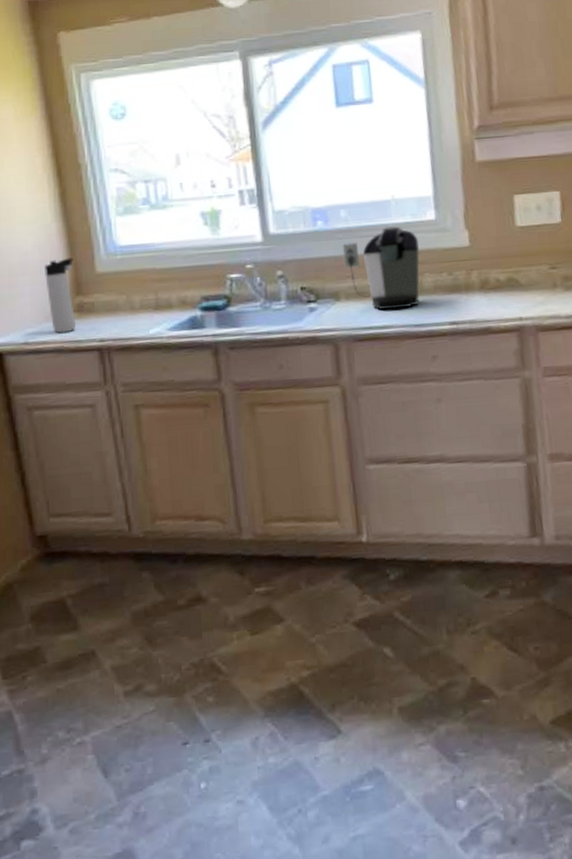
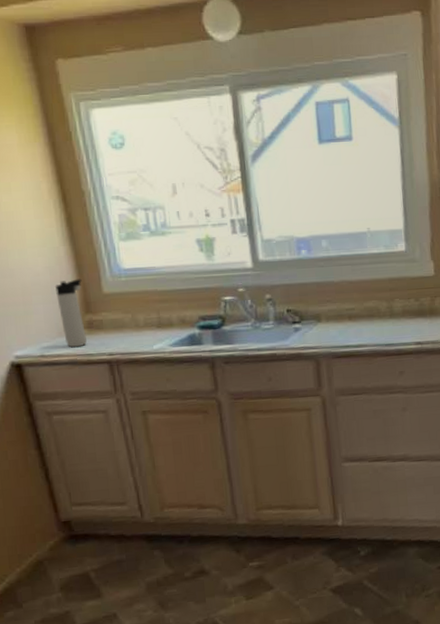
coffee maker: present [342,226,420,311] -> none [323,256,391,331]

